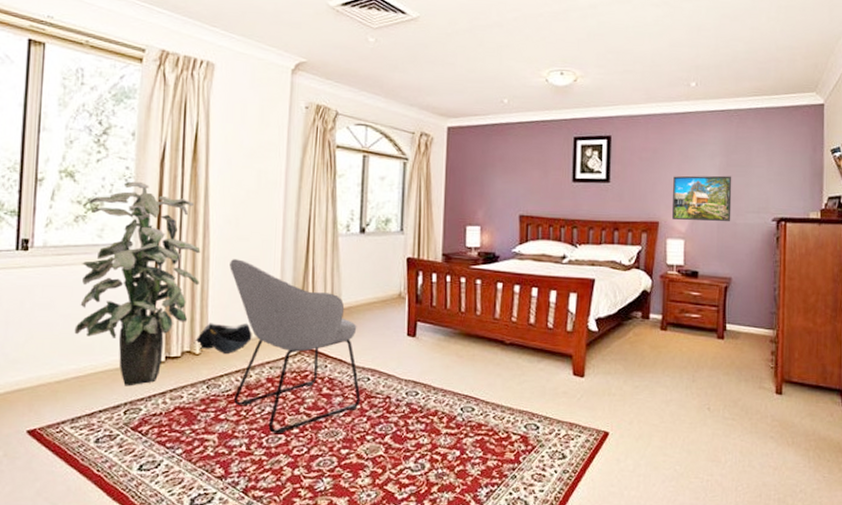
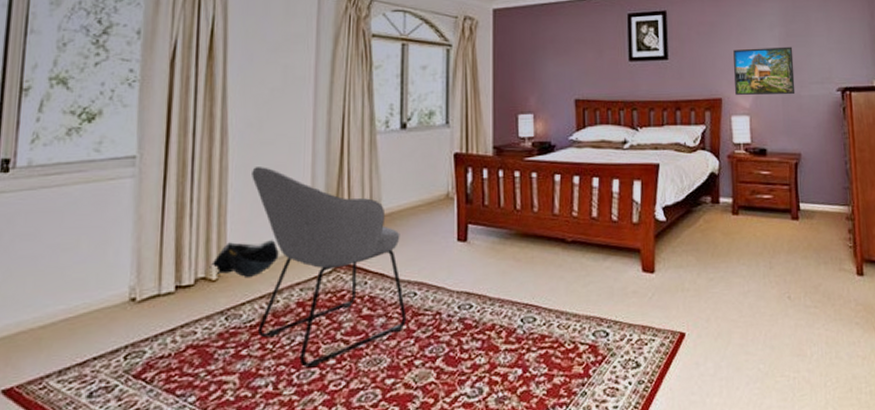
indoor plant: present [74,181,201,387] -> none [64,85,218,326]

